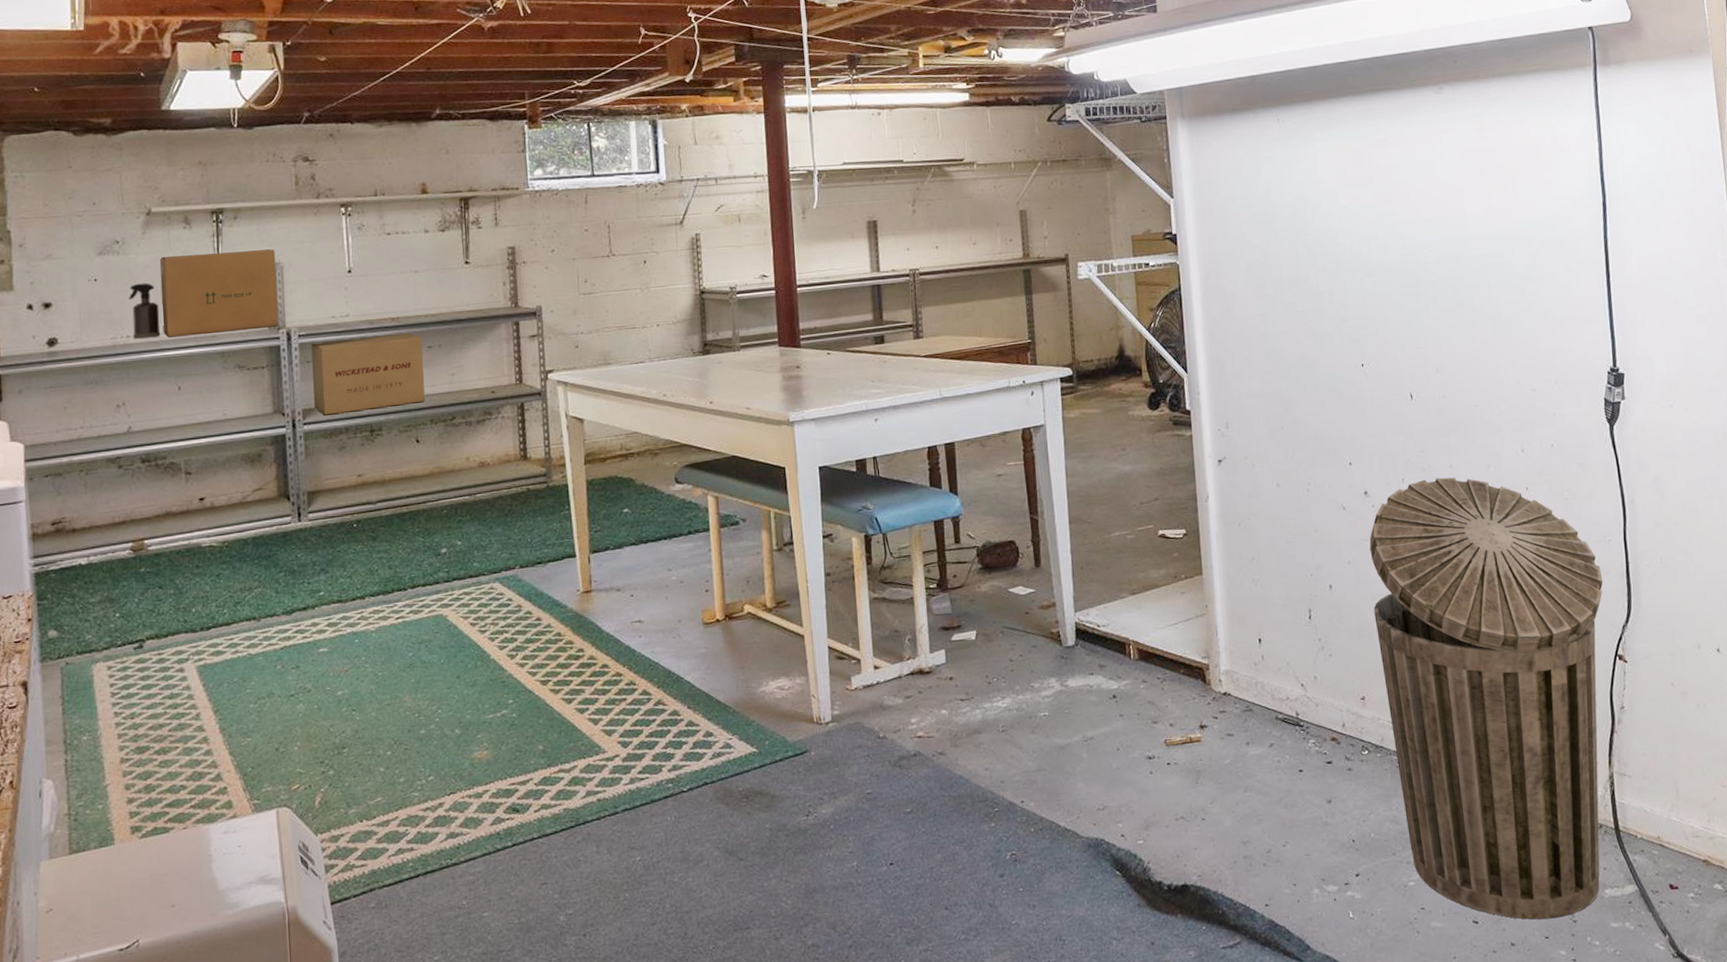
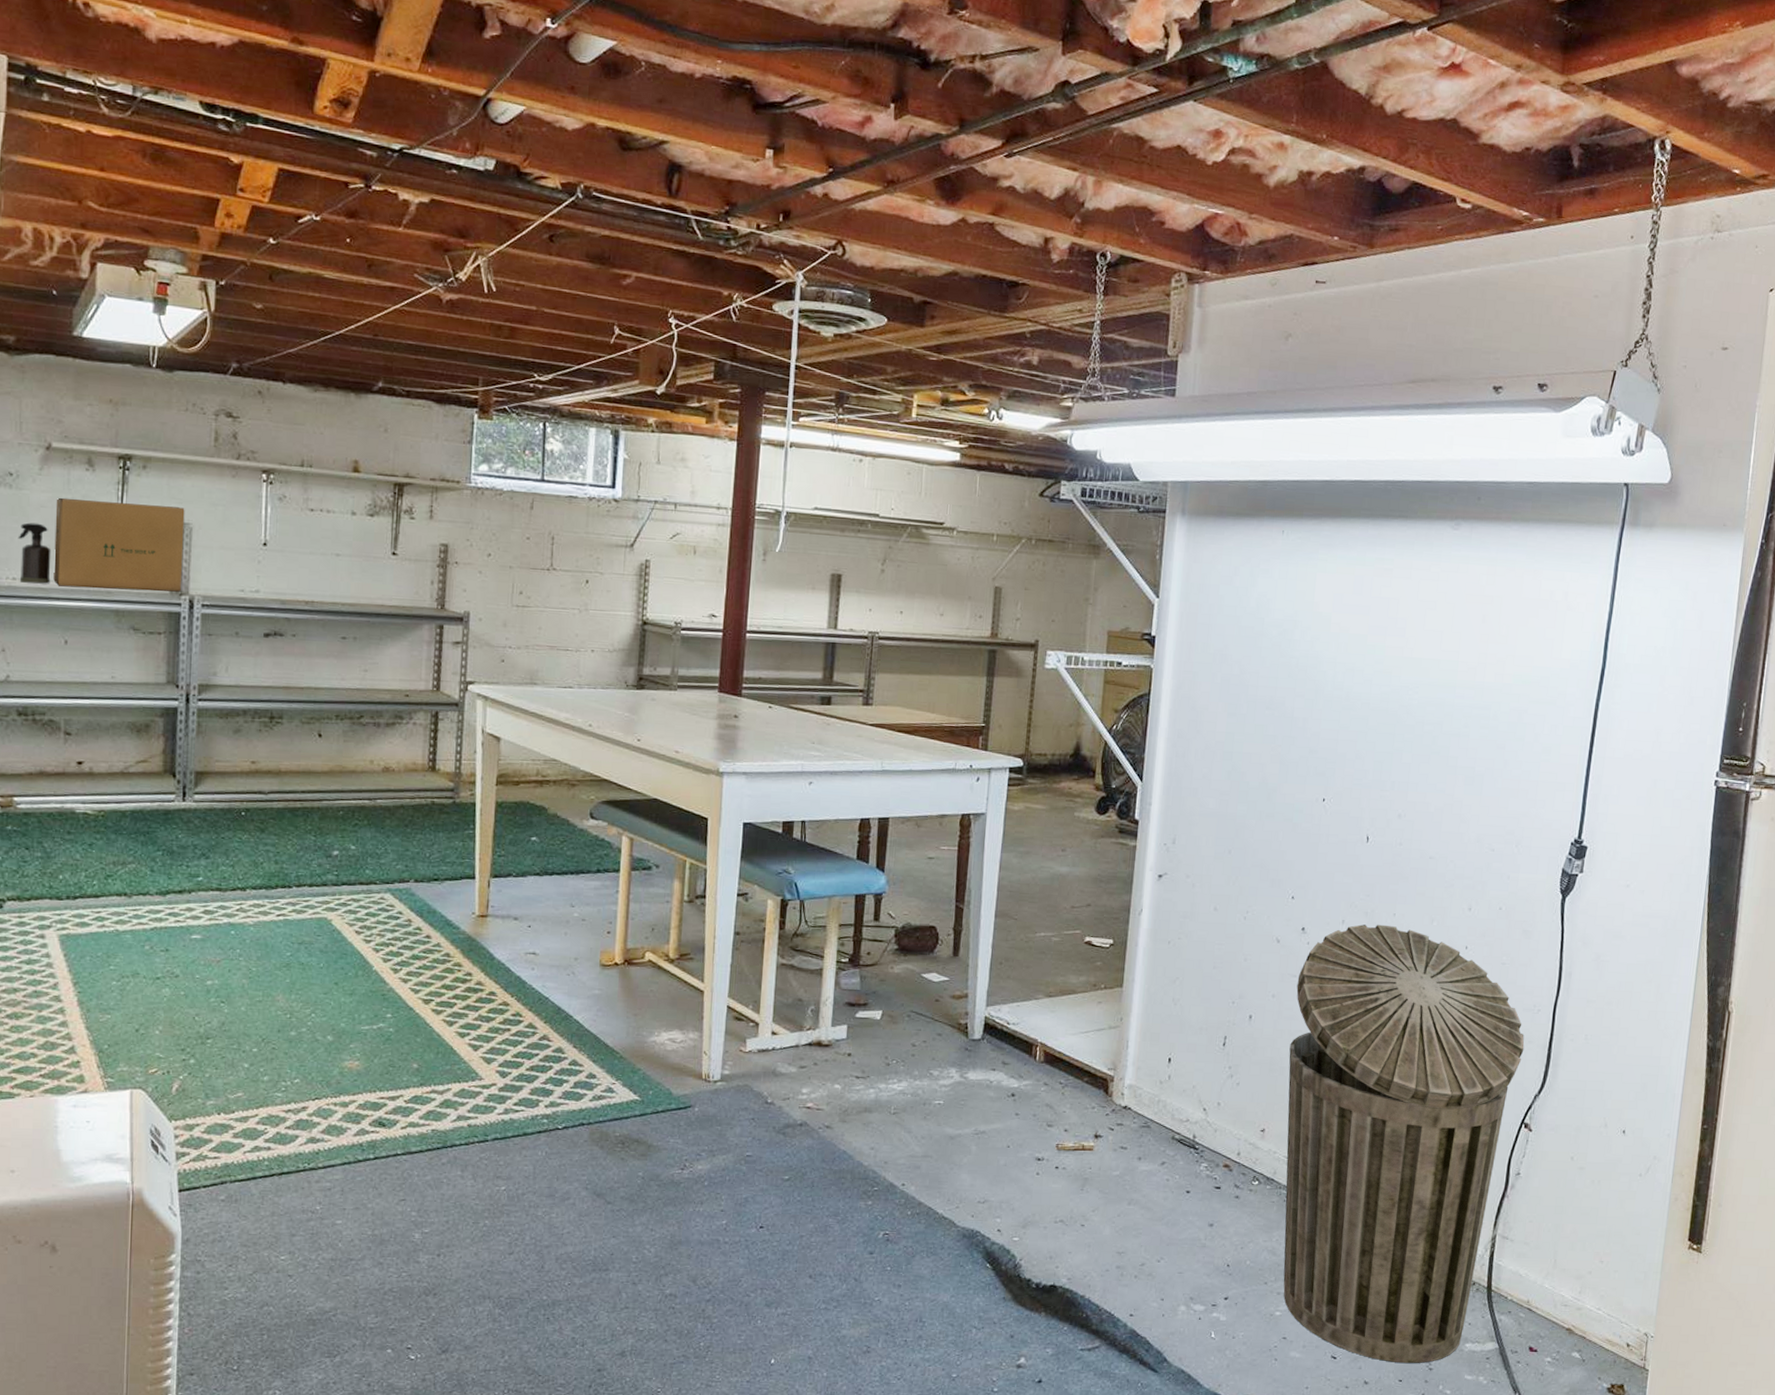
box: present [311,333,425,416] -> none [211,615,337,696]

